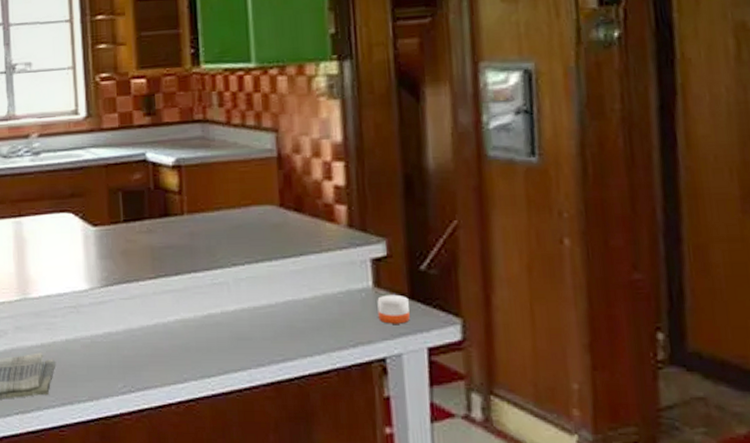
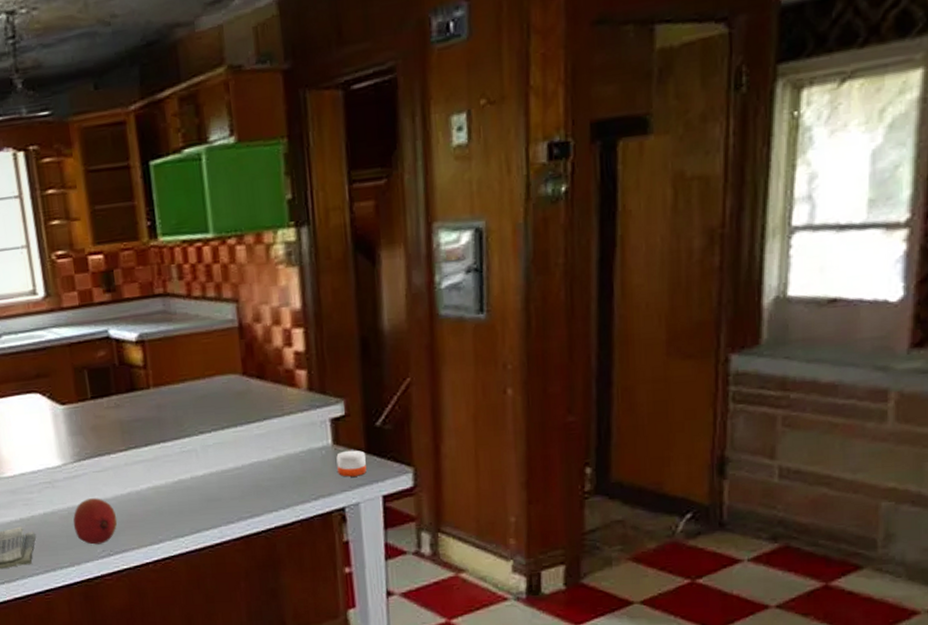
fruit: none [95,327,142,379] -> present [73,498,118,545]

